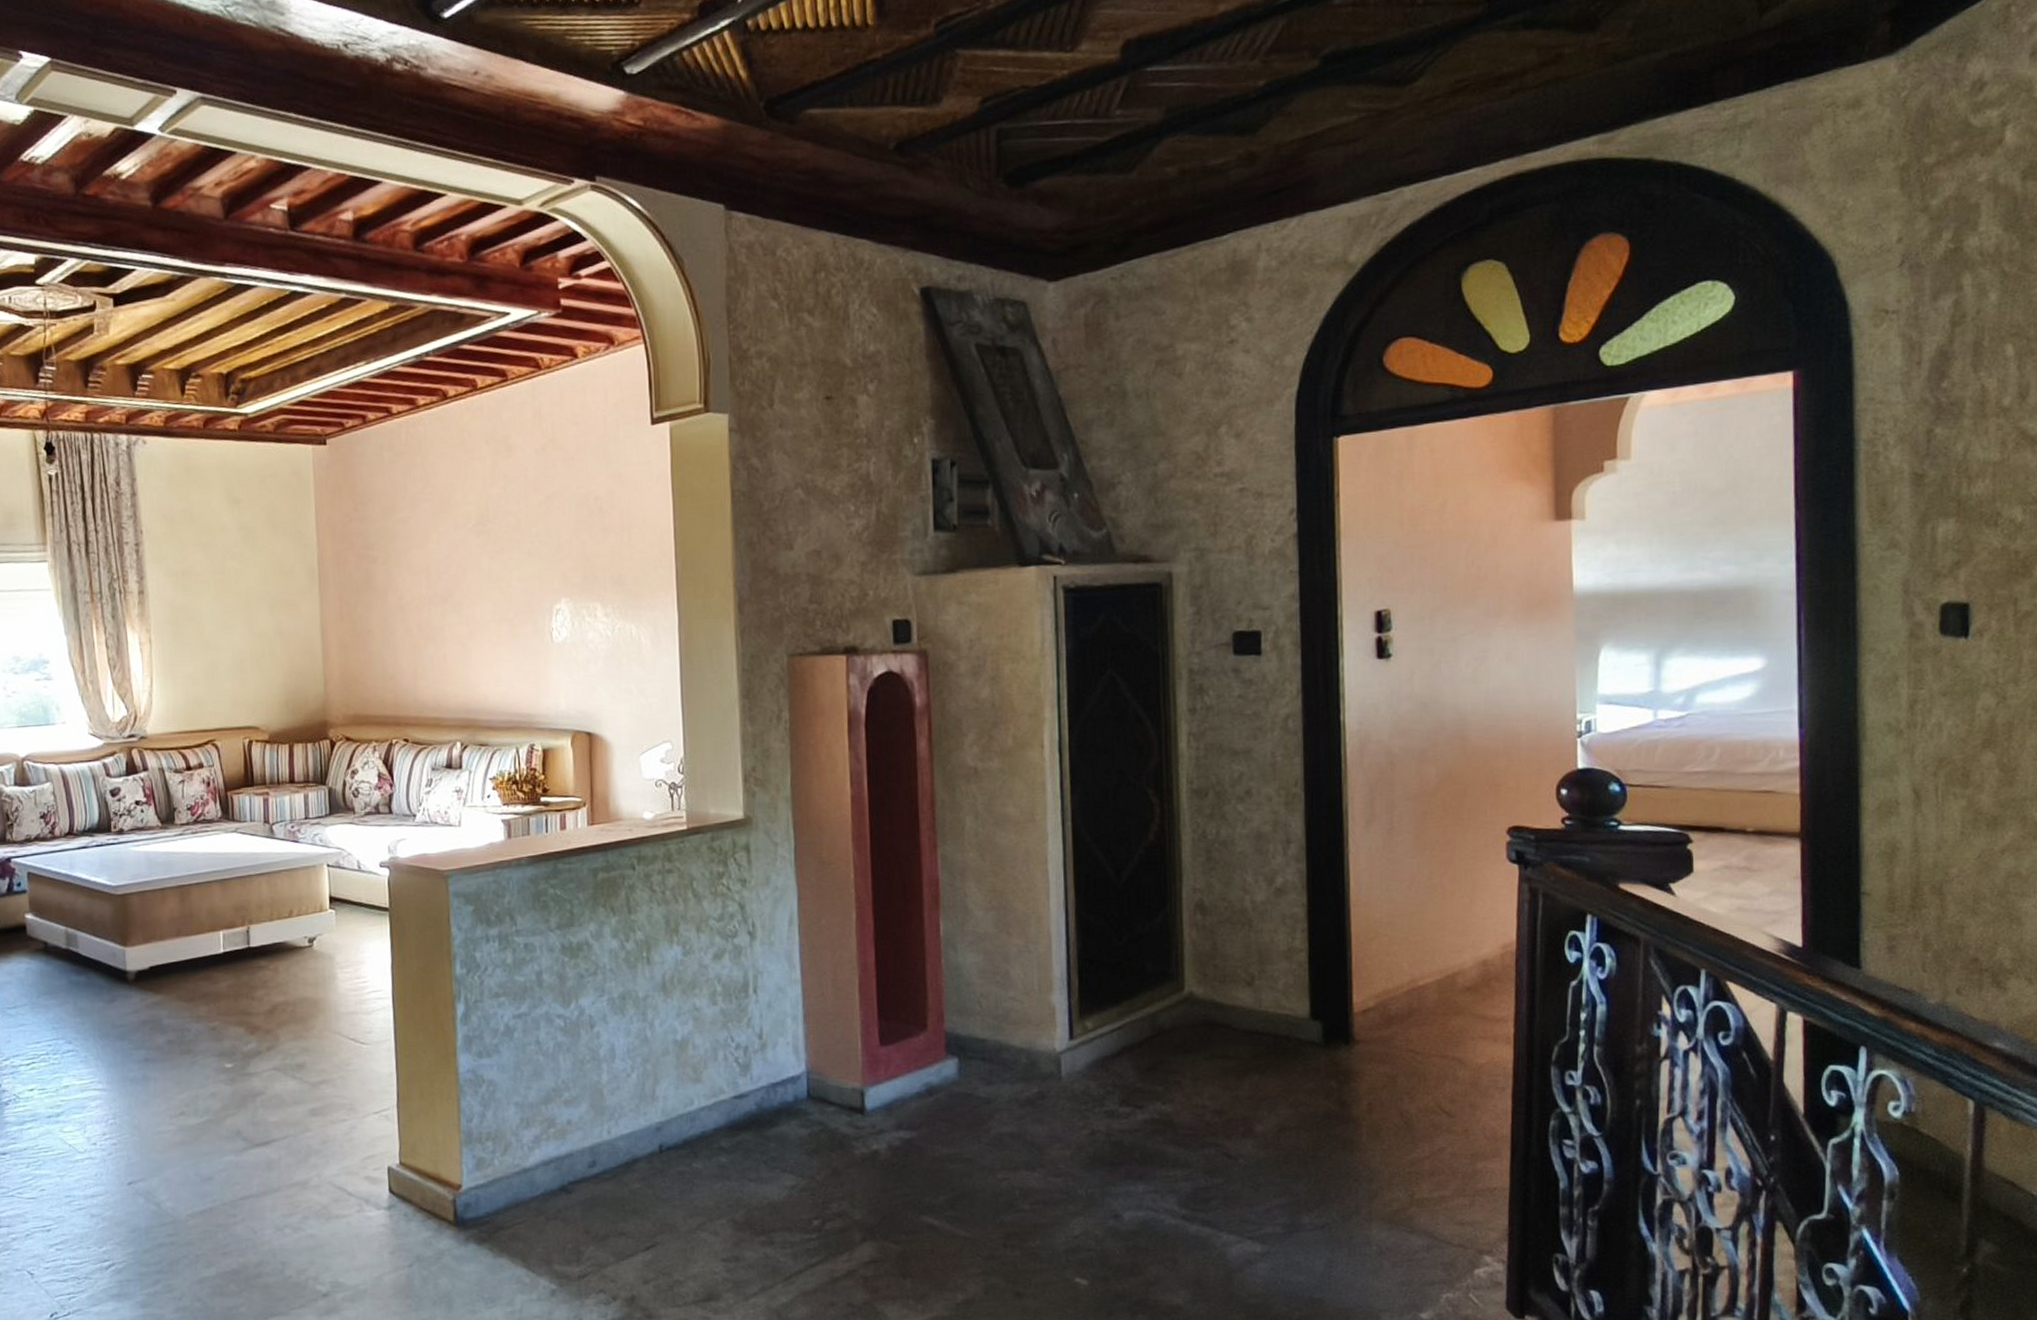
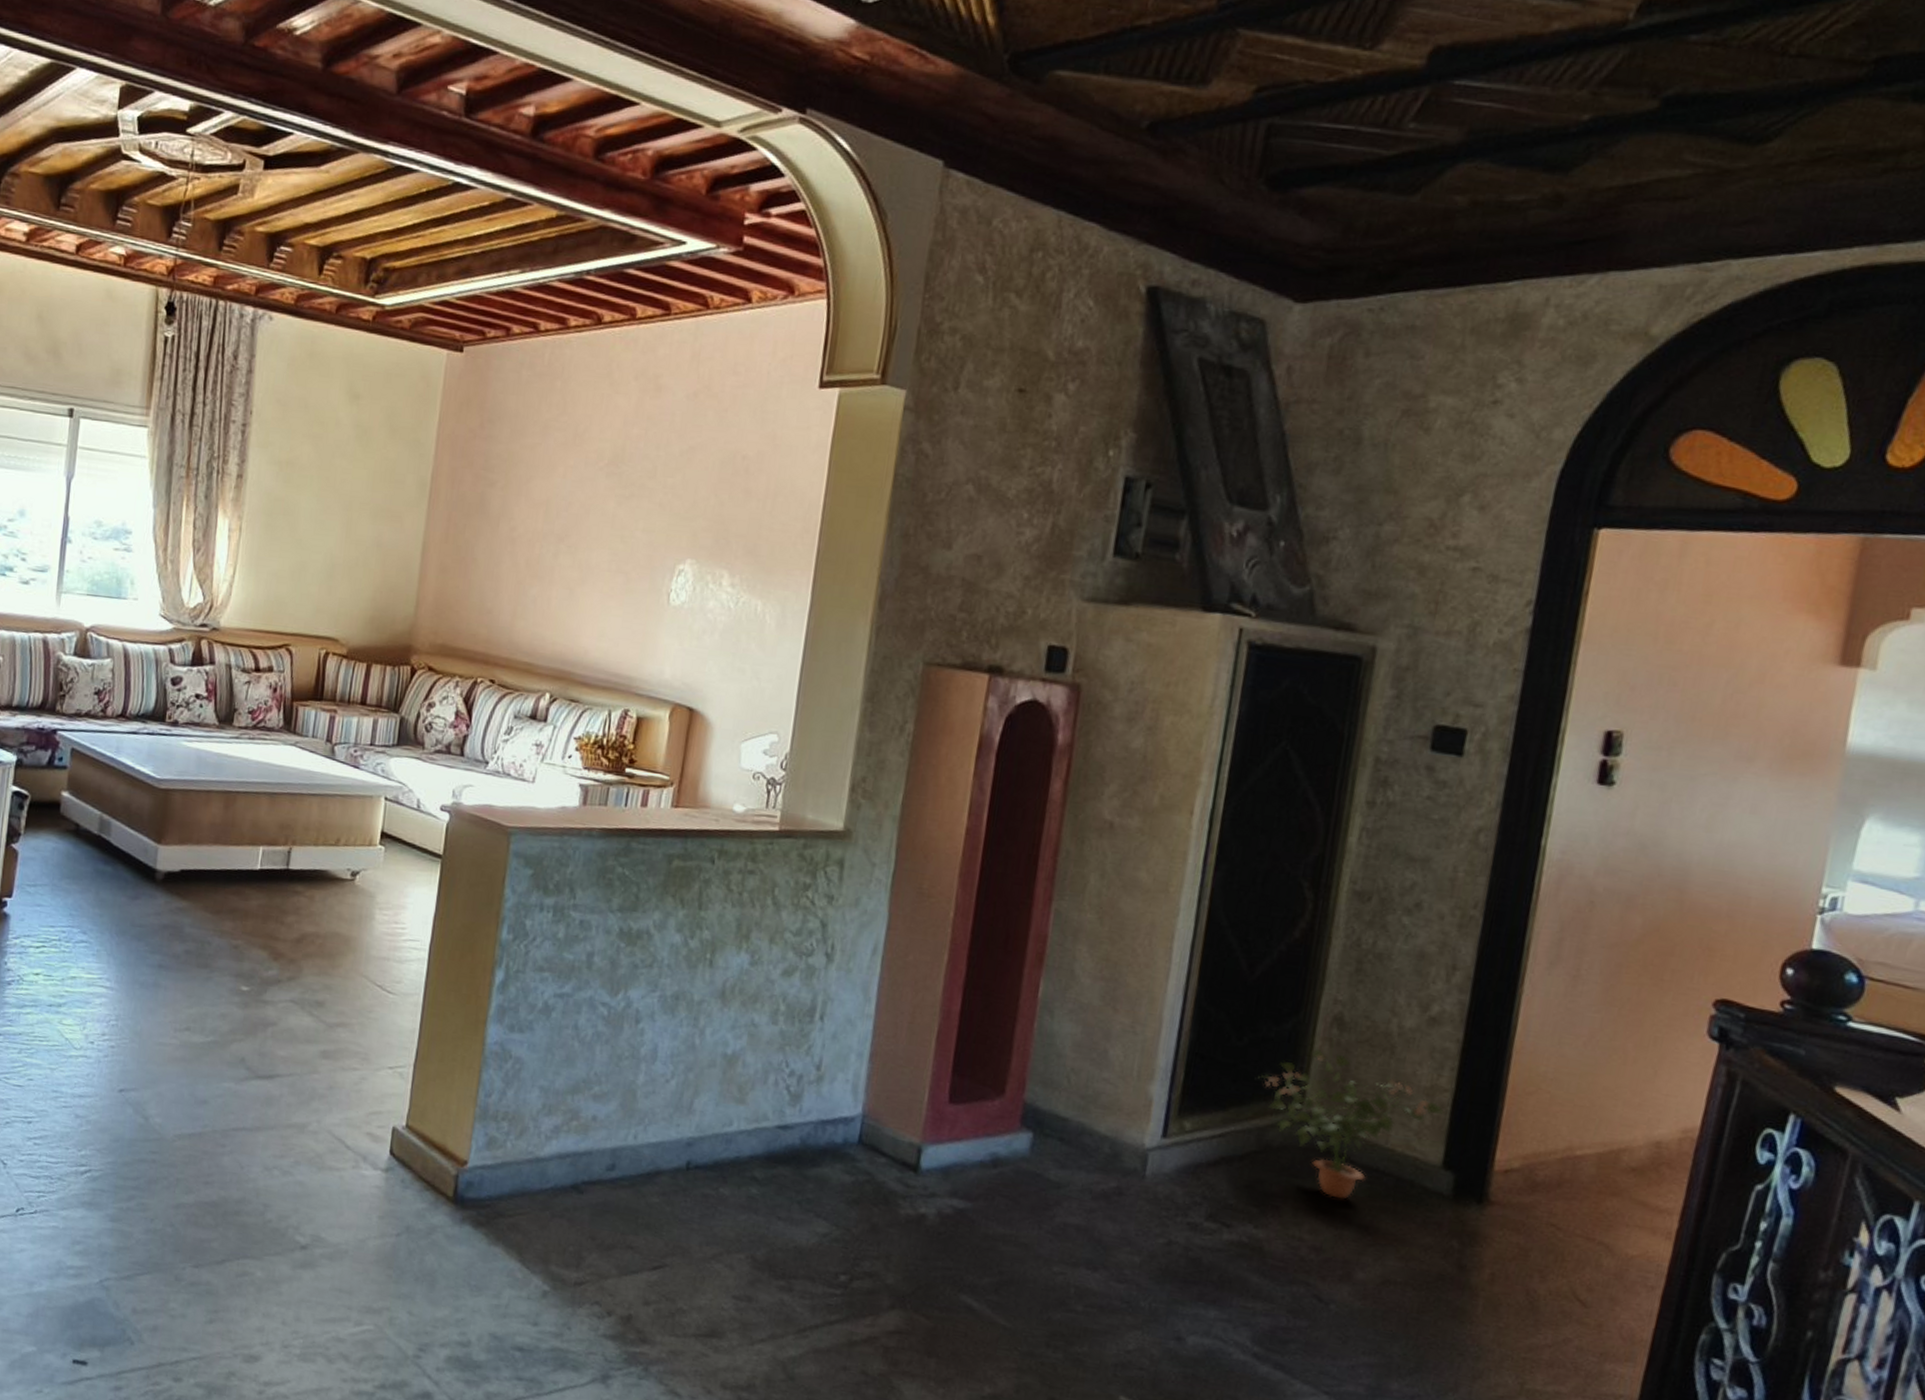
potted plant: none [1141,934,1305,1064] -> present [1258,1048,1446,1200]

